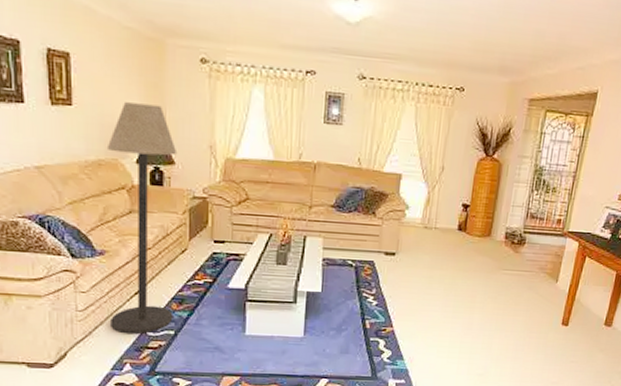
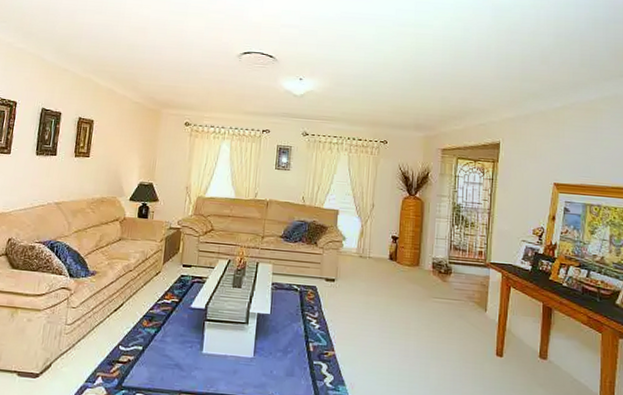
floor lamp: present [106,102,178,334] -> none [91,154,161,348]

